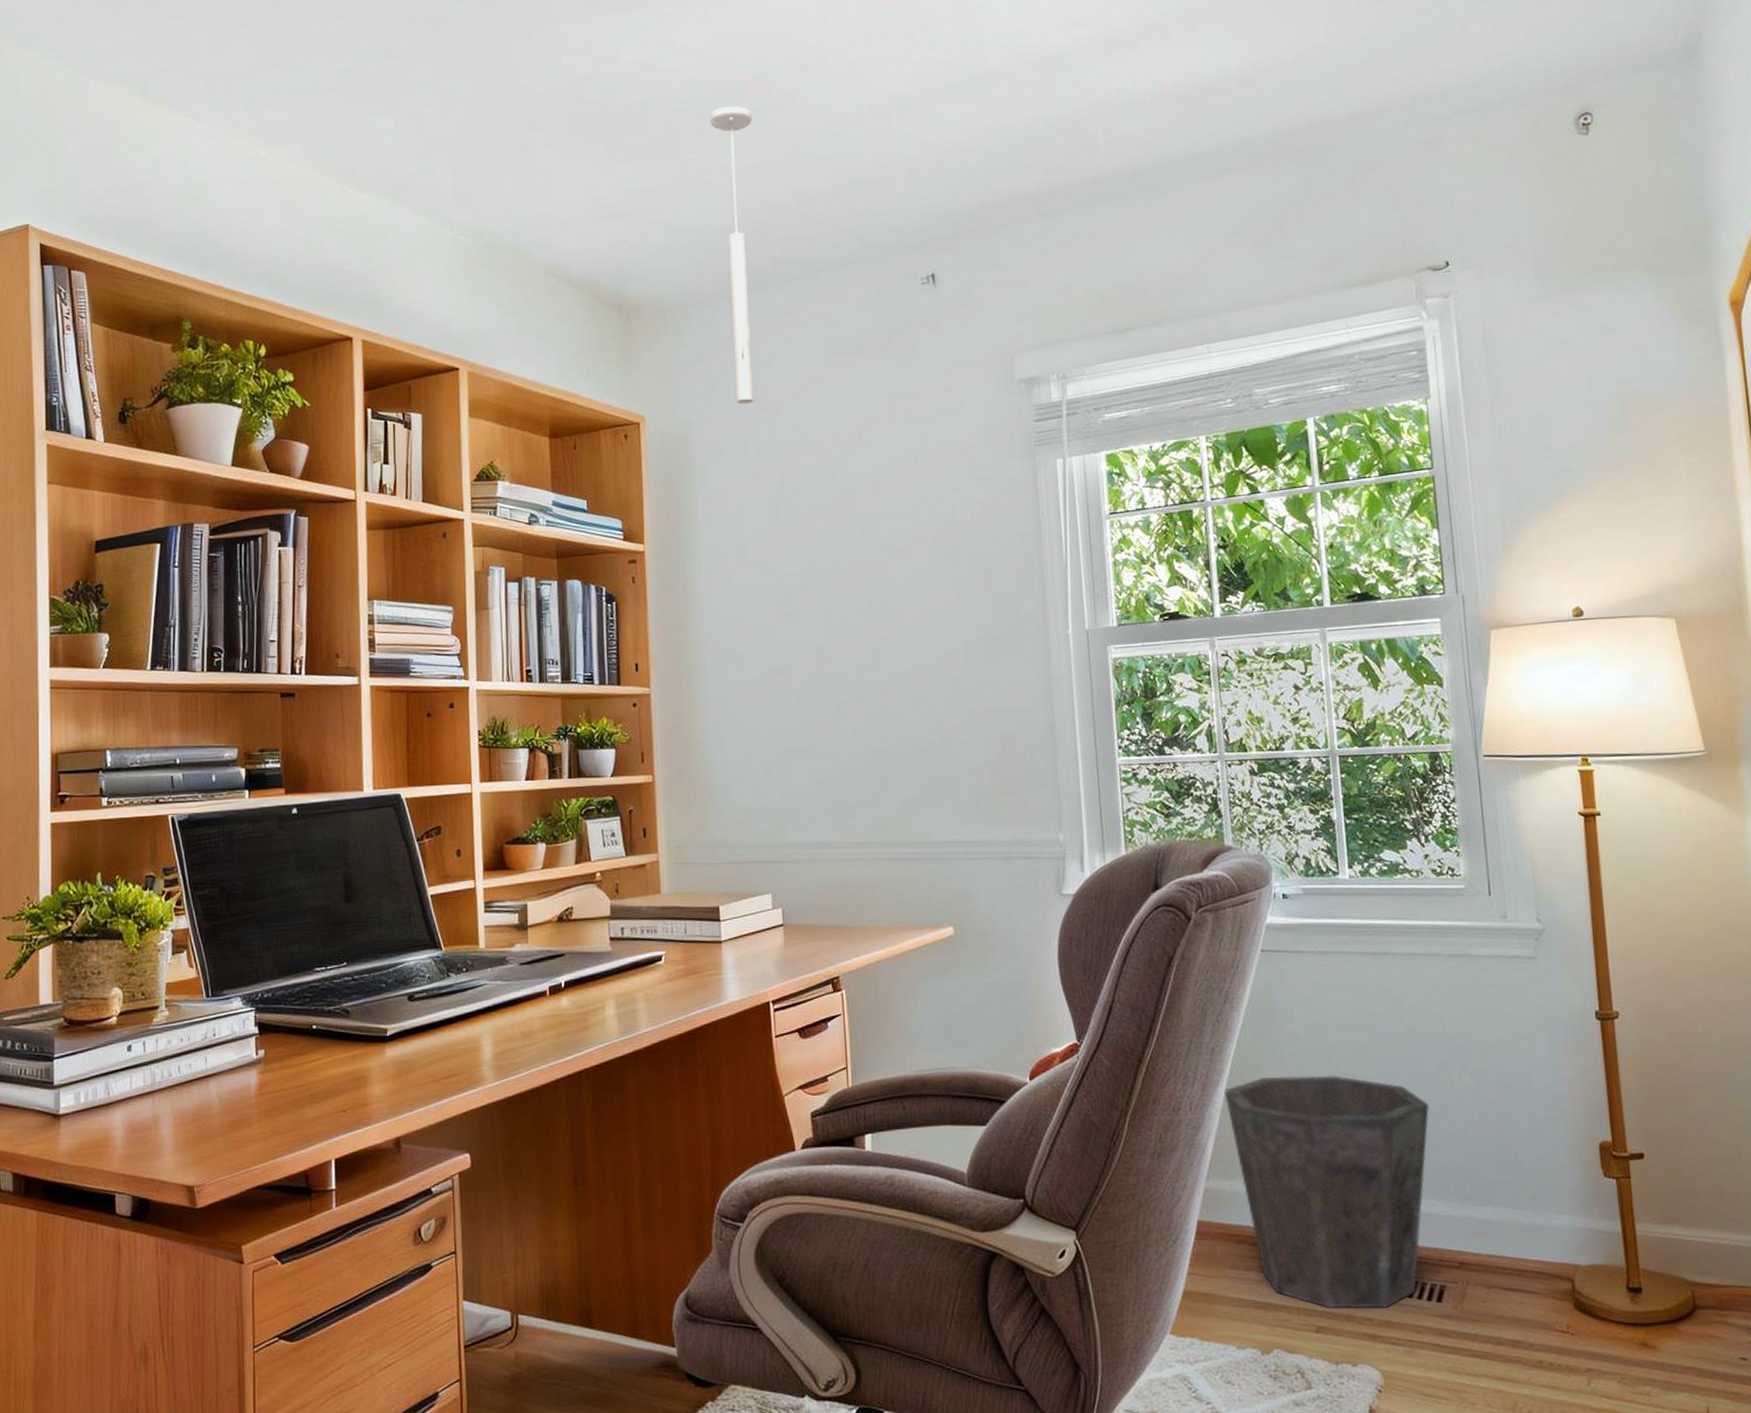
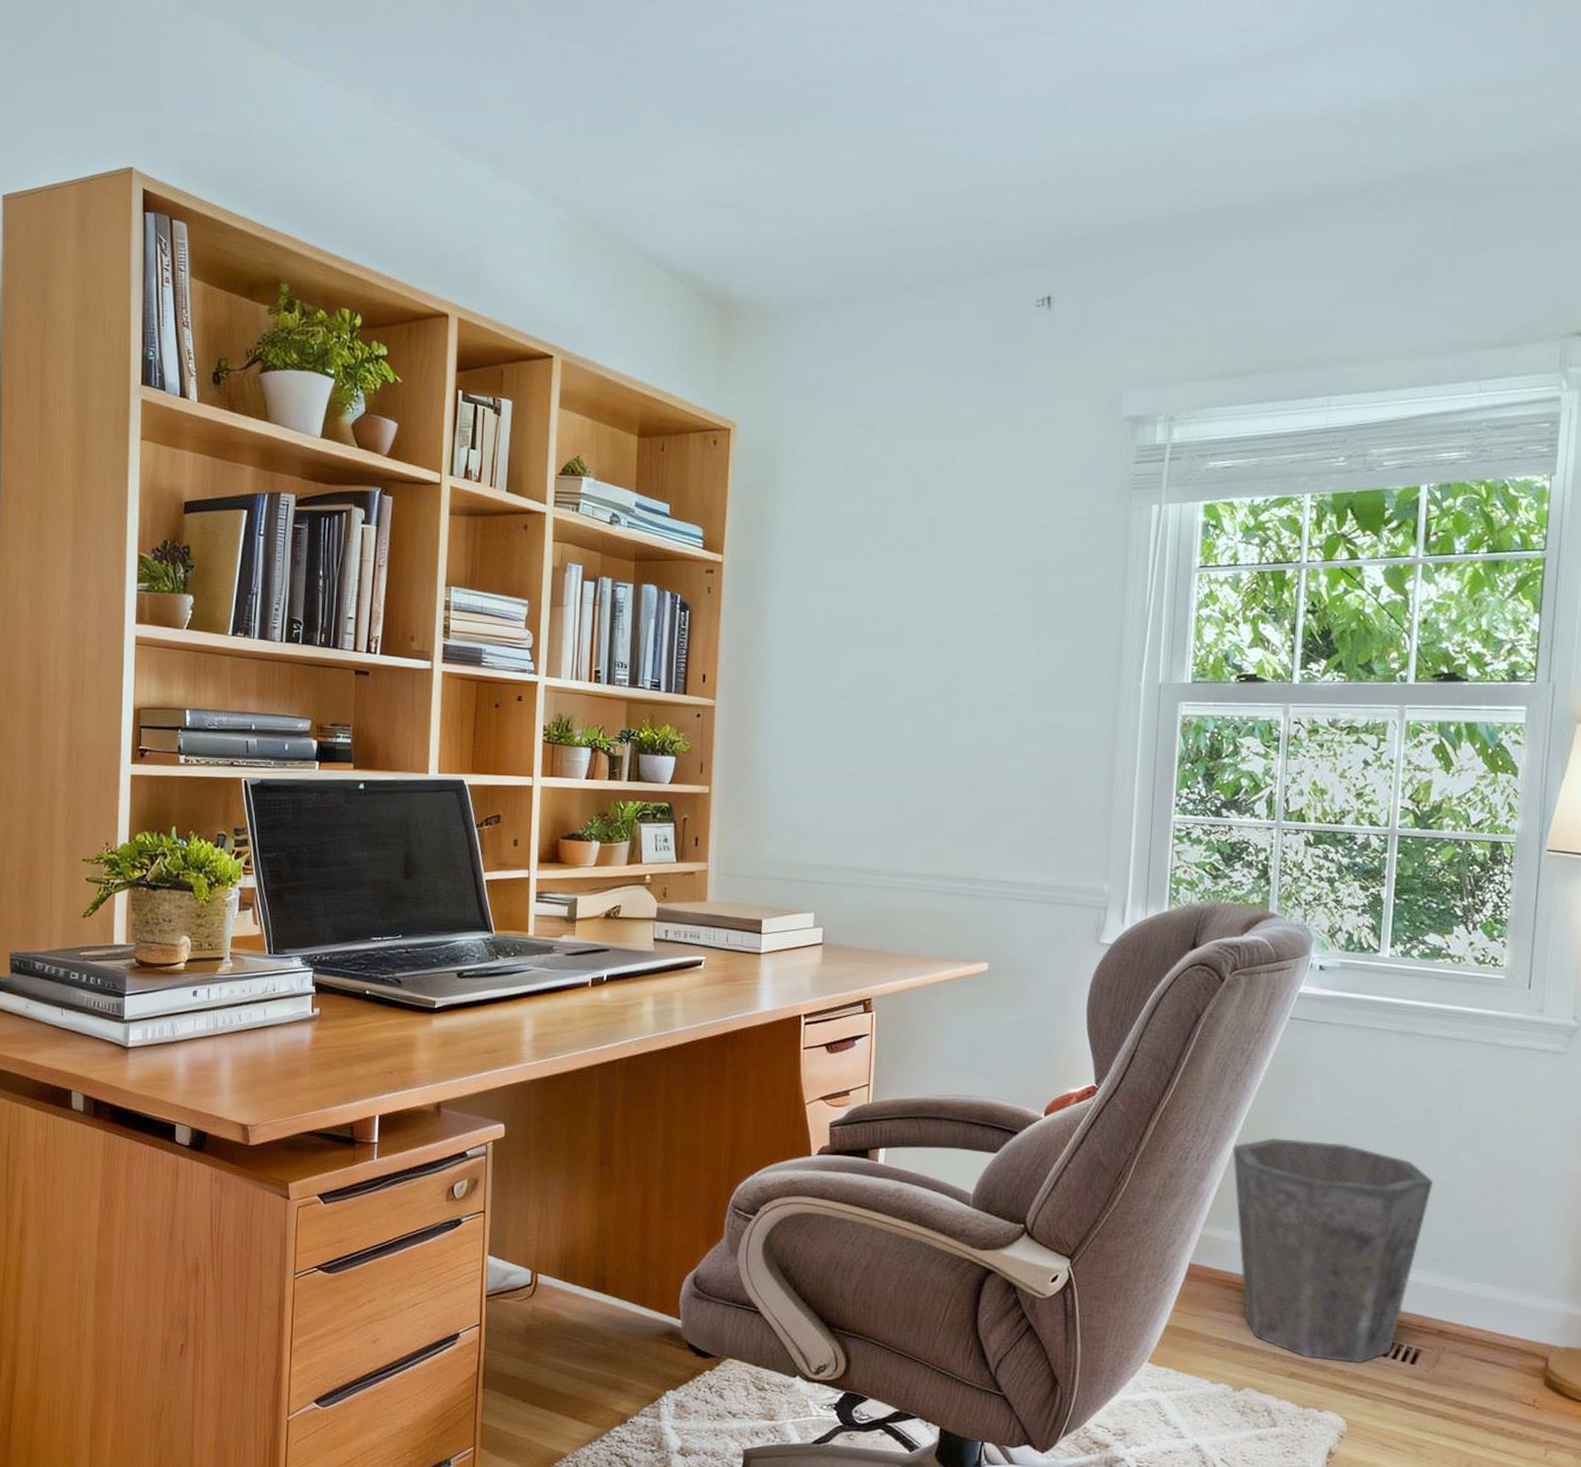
ceiling light: present [709,106,754,405] -> none [830,95,880,419]

